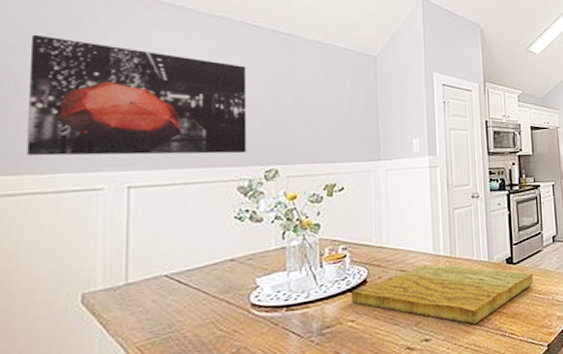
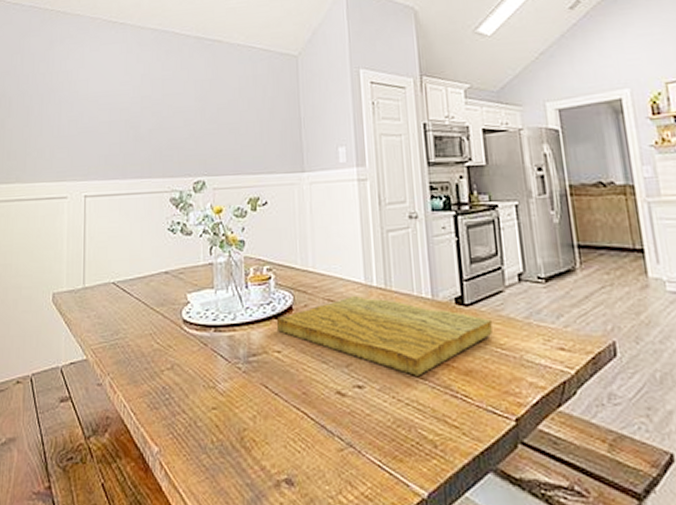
wall art: present [27,34,247,156] -> none [16,60,177,167]

